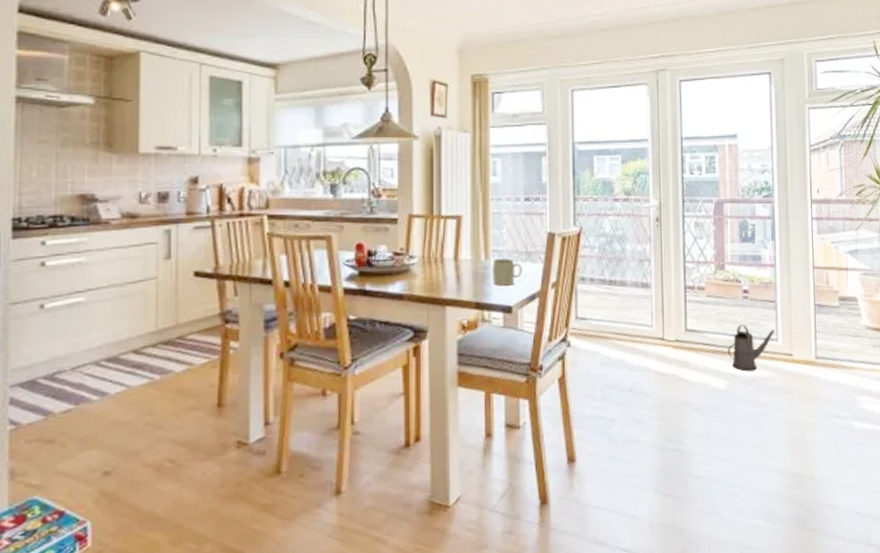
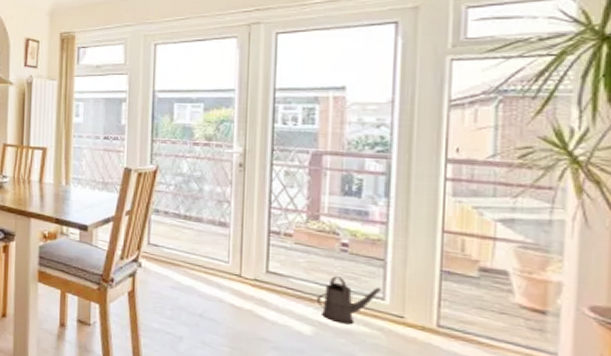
mug: present [492,258,522,286] -> none [71,185,99,209]

